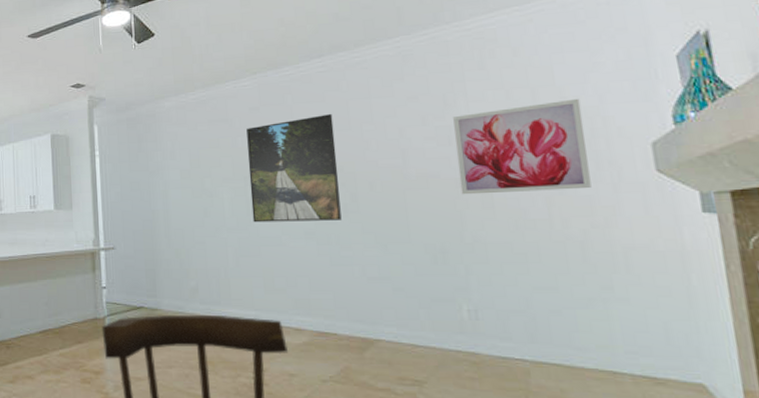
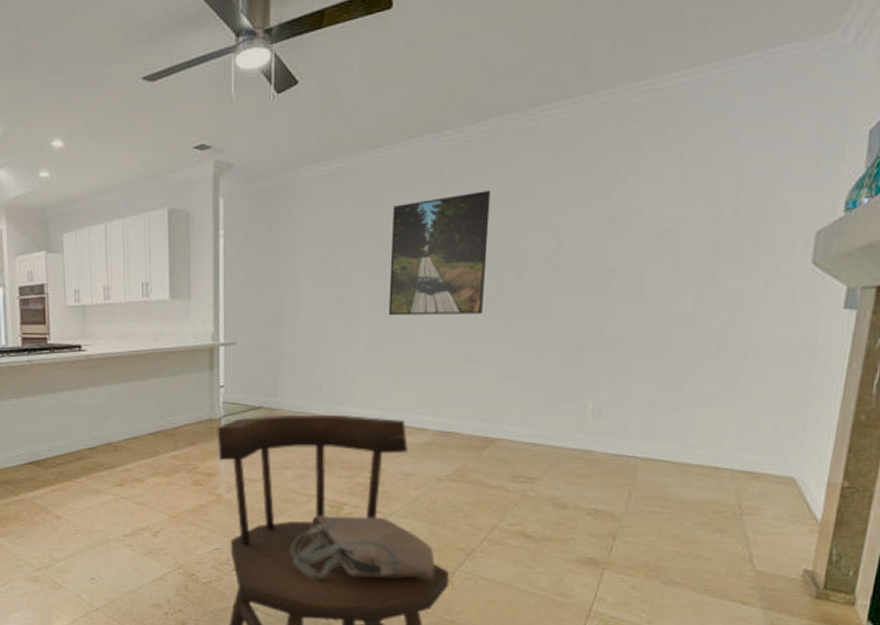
wall art: present [453,98,592,195] -> none [611,178,757,287]

